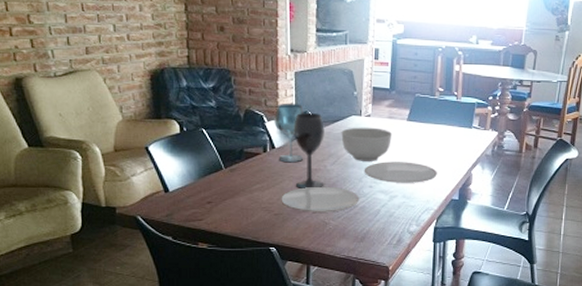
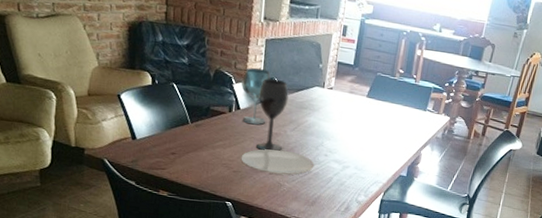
bowl: present [341,127,393,161] -> none [303,97,352,132]
plate: present [364,161,437,183] -> none [321,133,389,157]

